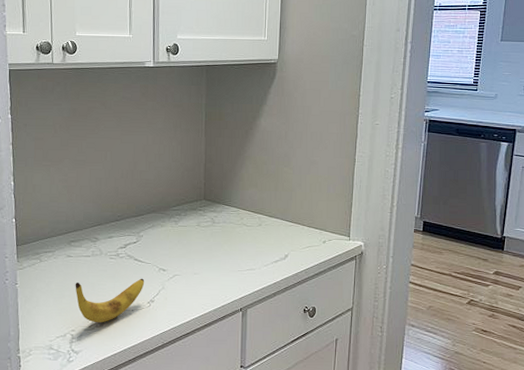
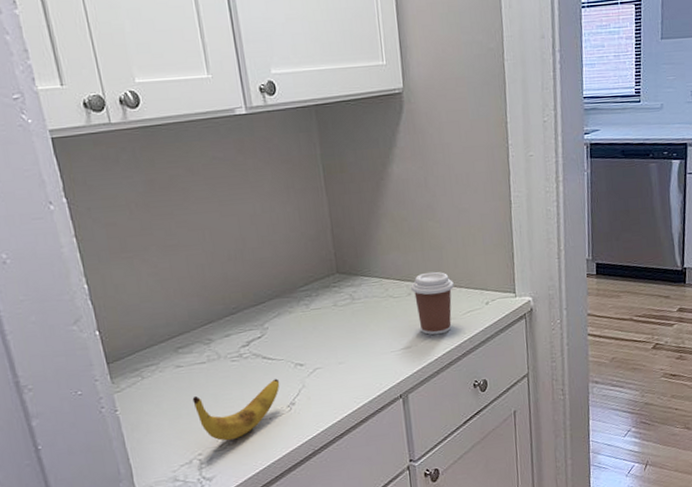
coffee cup: none [262,209,298,263] -> present [411,271,454,336]

